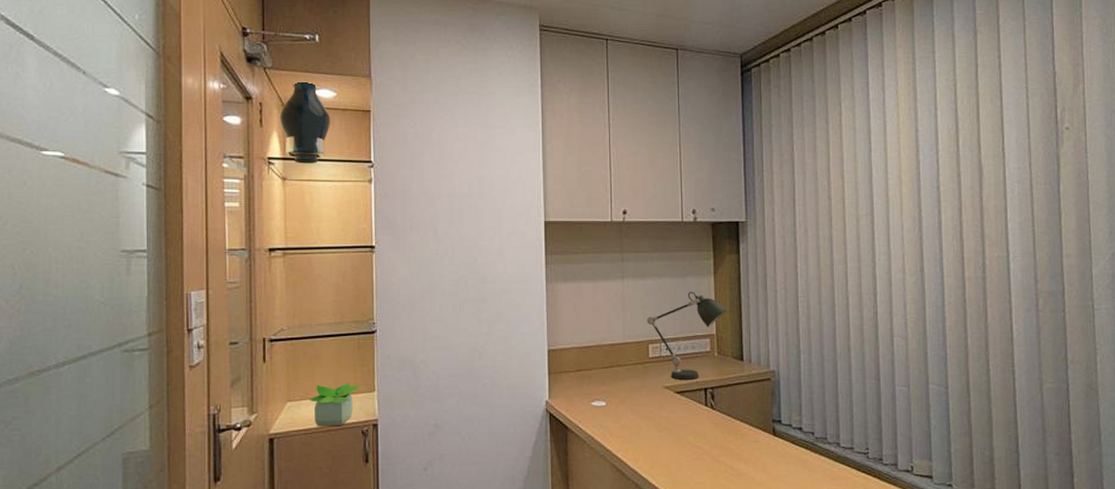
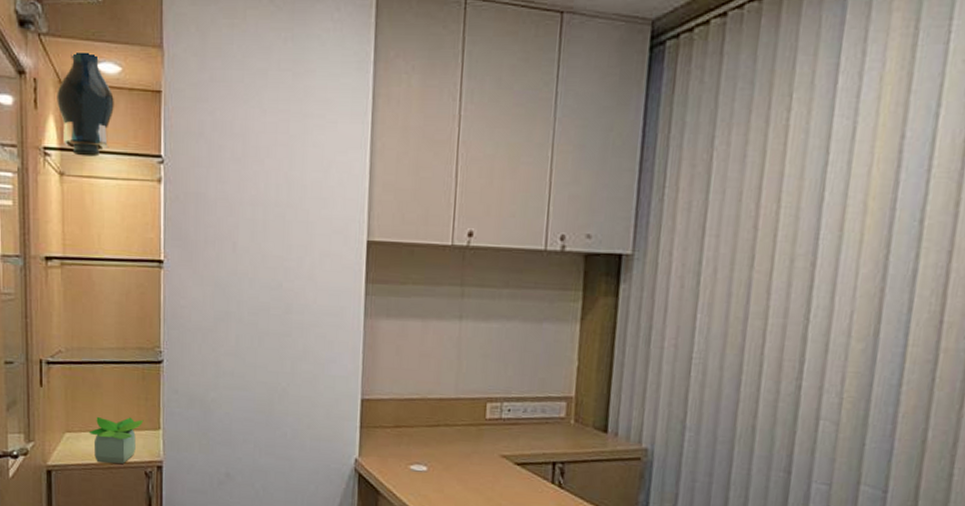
desk lamp: present [646,291,727,380] -> none [486,340,593,450]

